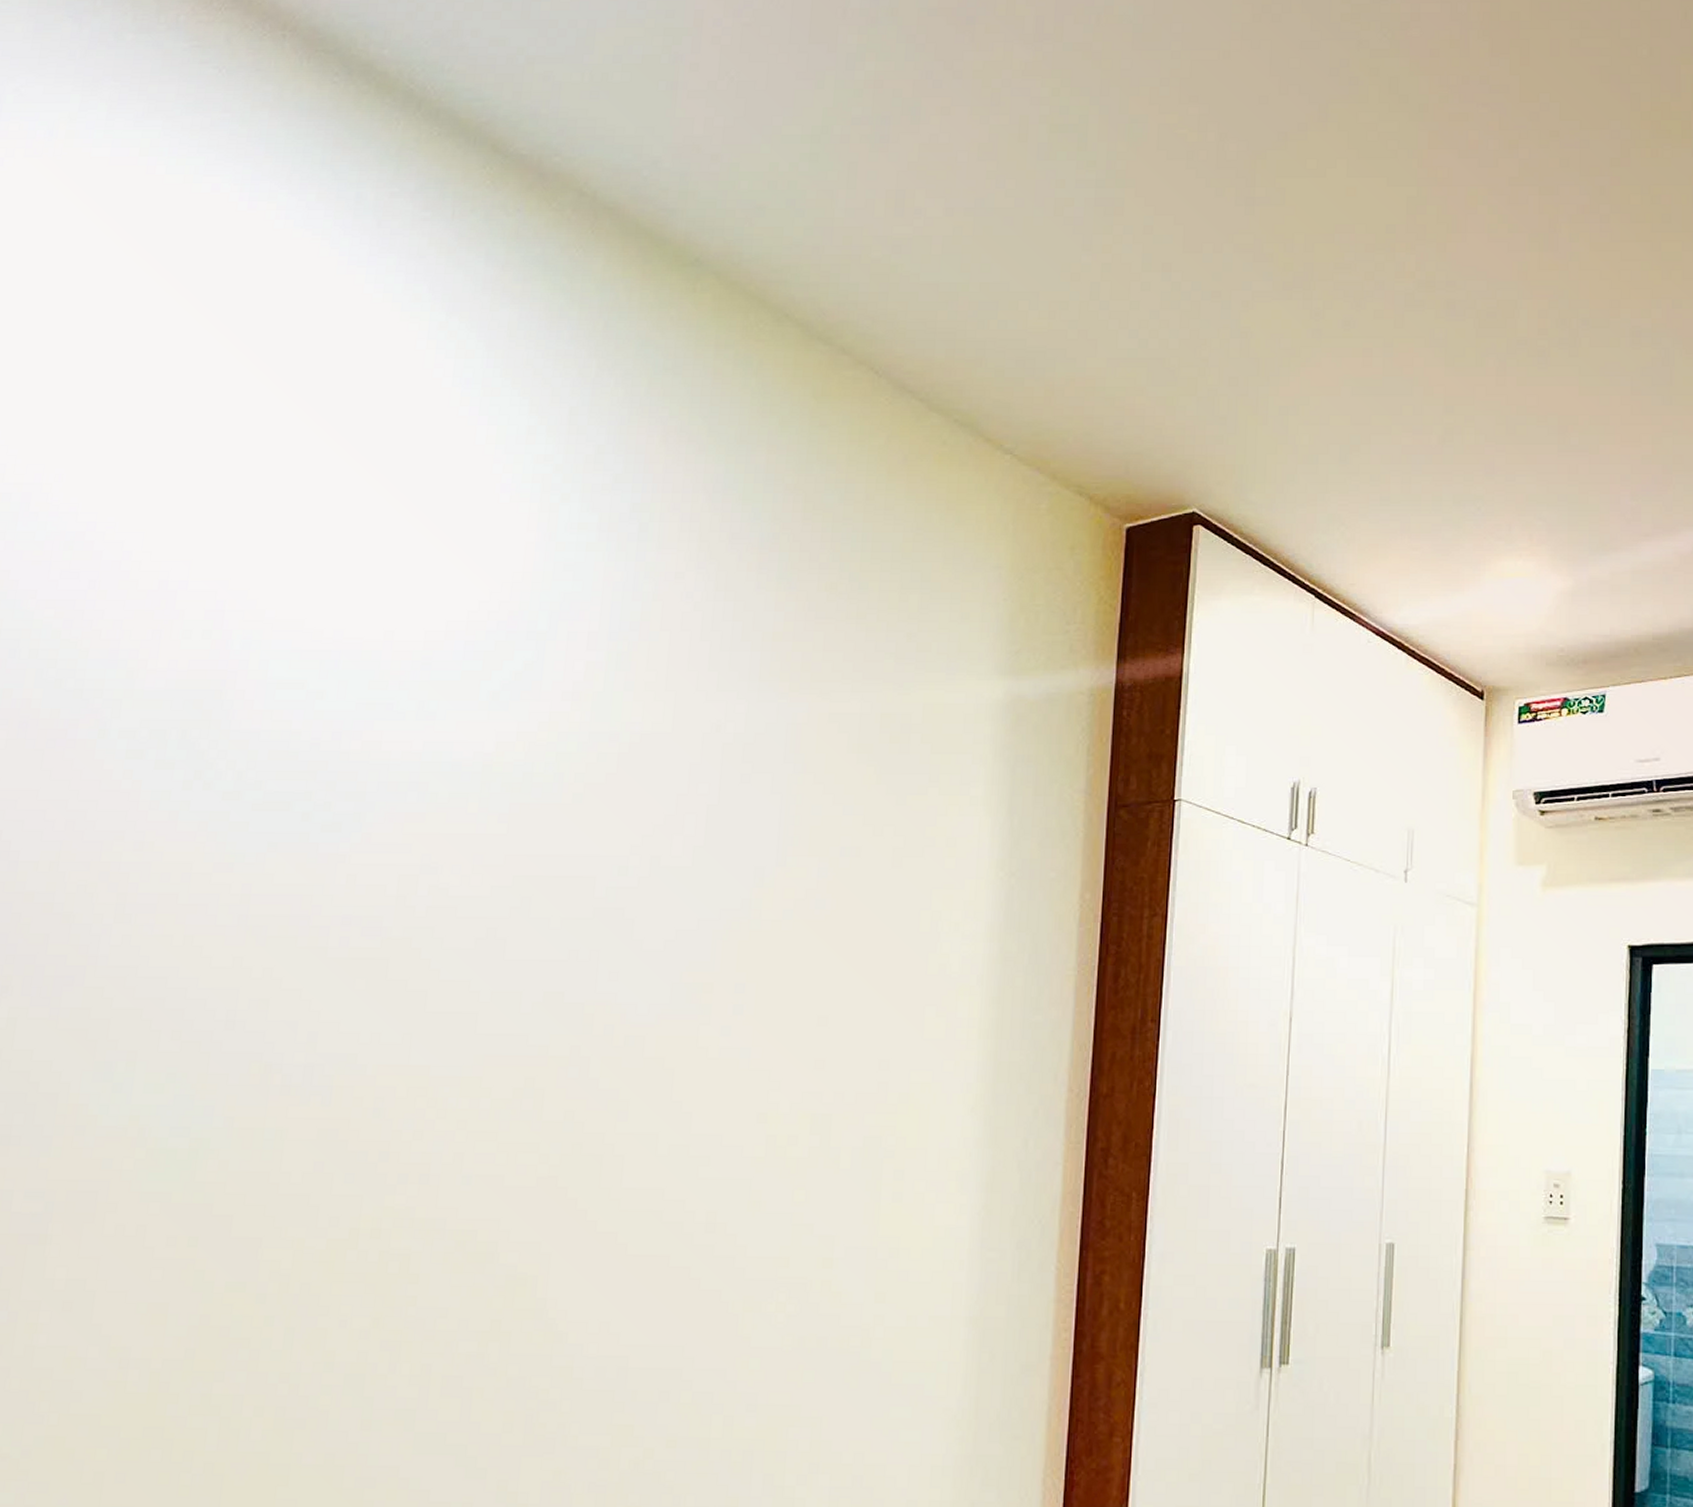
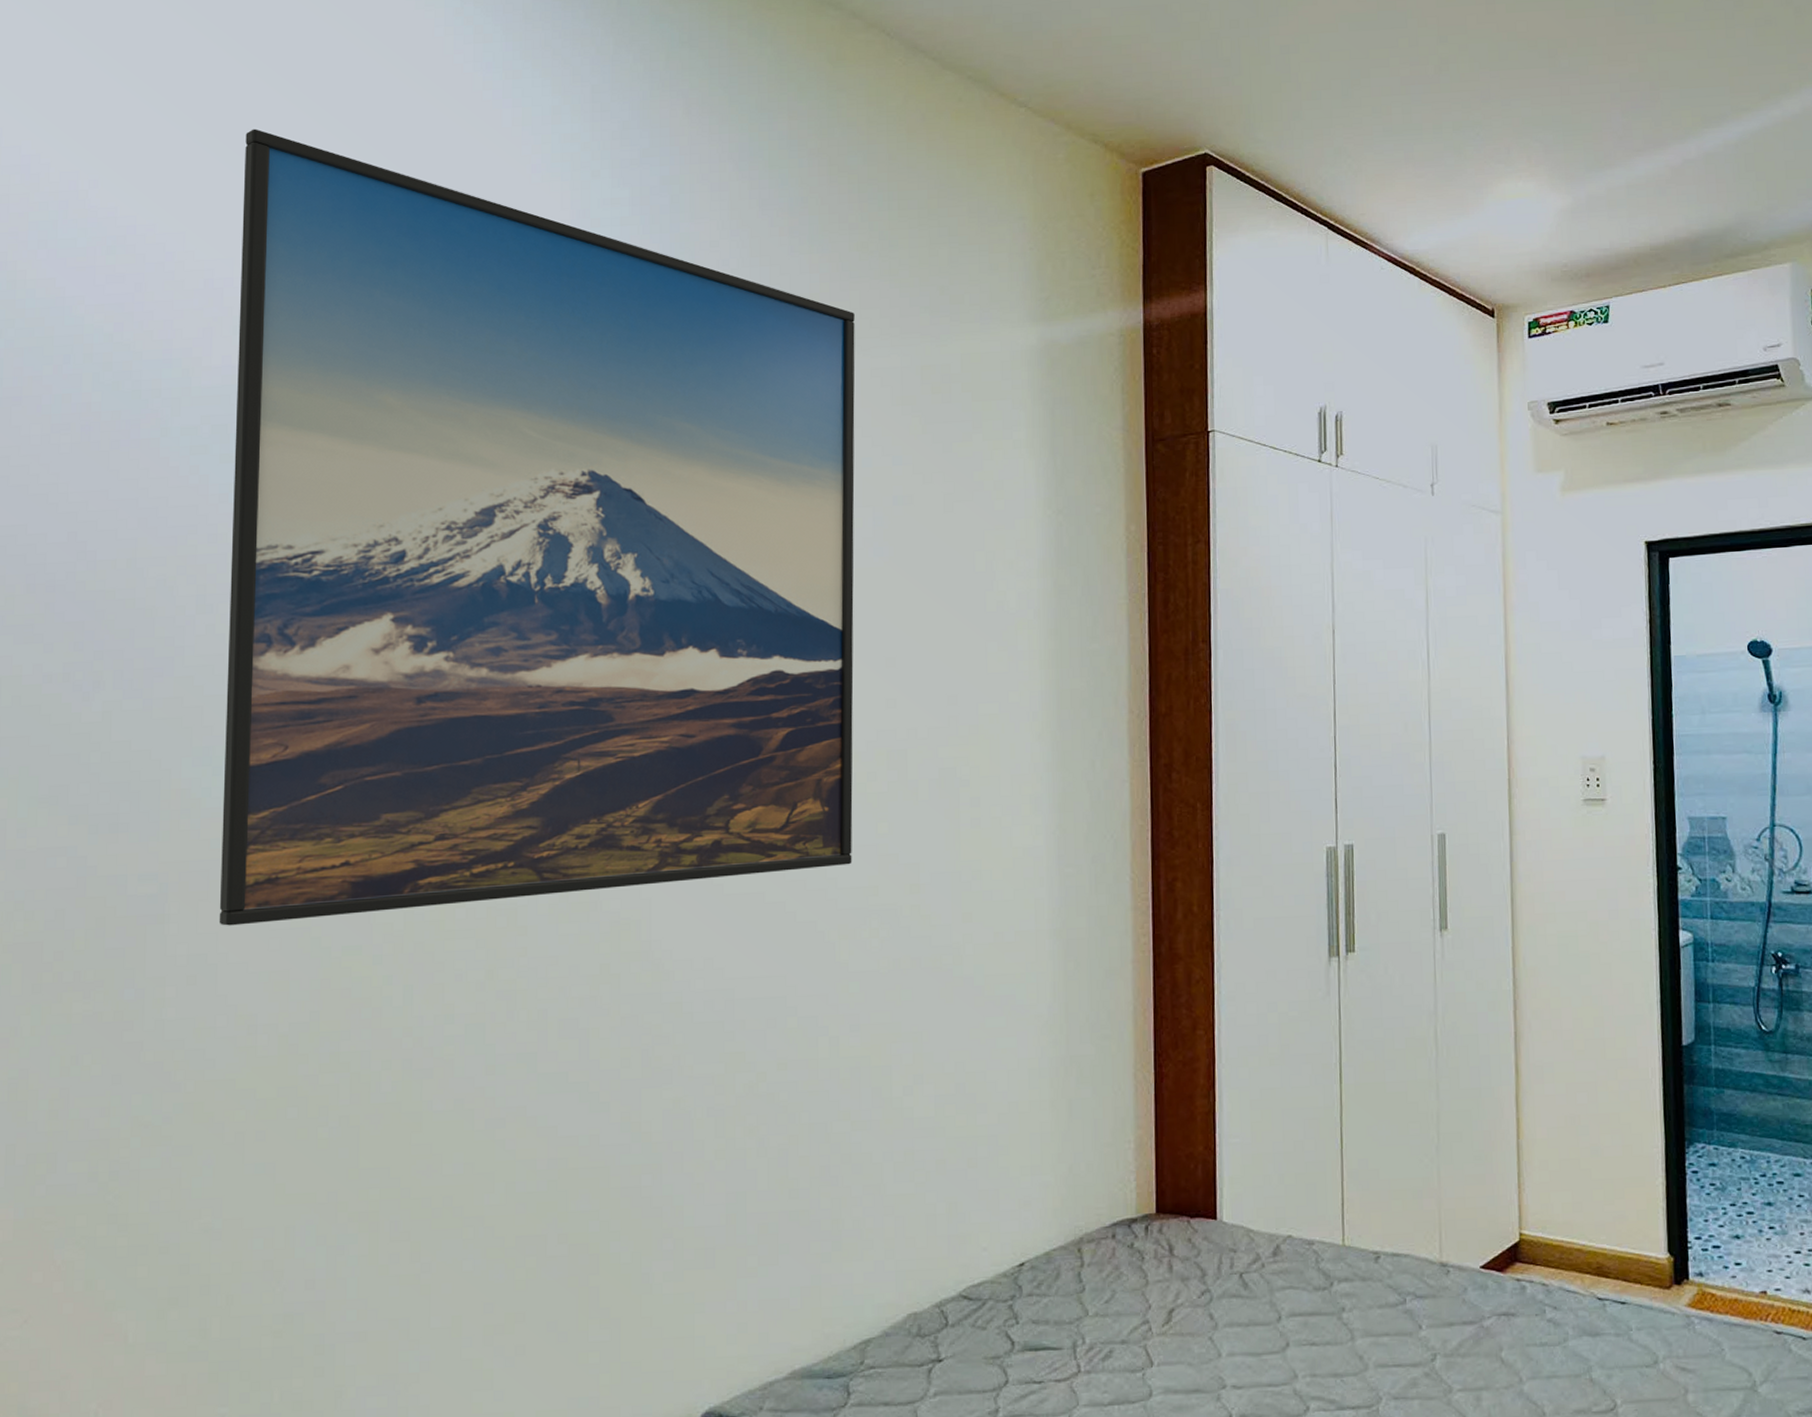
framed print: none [102,431,817,1252] -> present [219,128,855,926]

